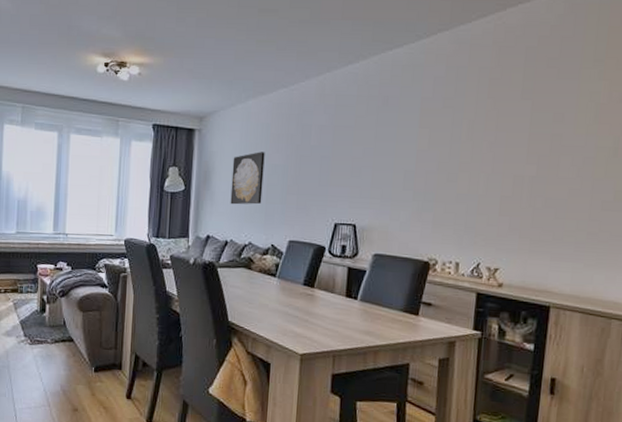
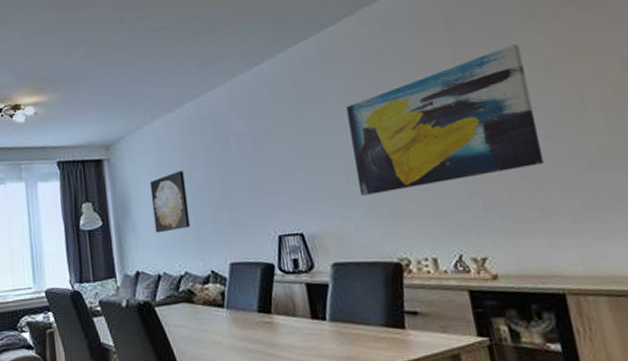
wall art: none [411,85,580,201] -> present [346,43,544,196]

